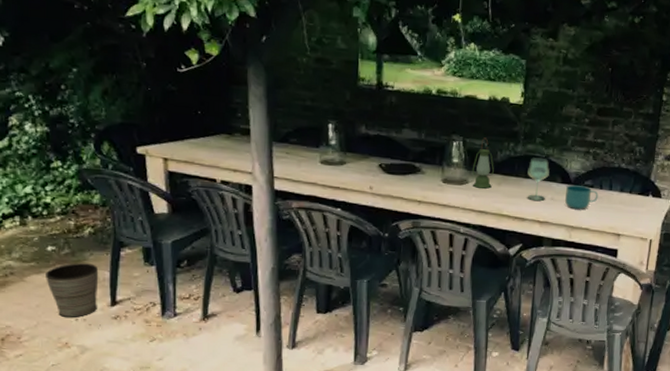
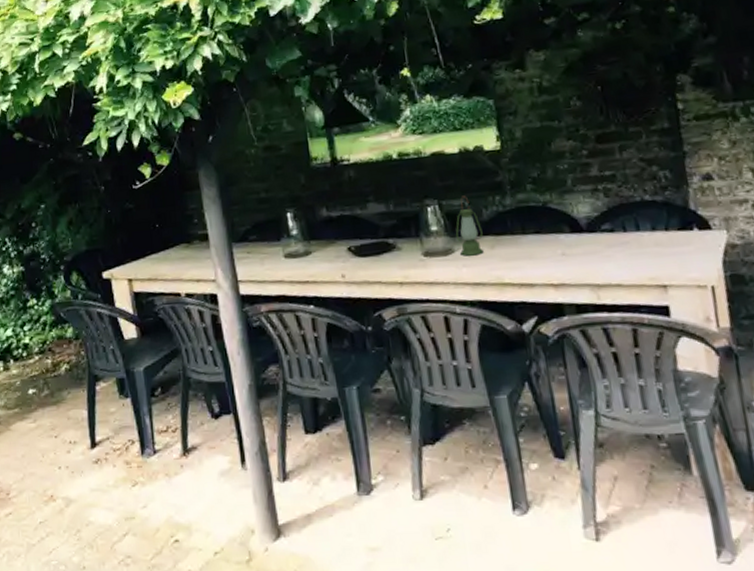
planter pot: present [46,263,99,318] -> none [29,403,78,467]
wine glass: present [527,158,551,201] -> none [523,207,554,261]
cup: present [564,184,598,209] -> none [578,231,624,262]

